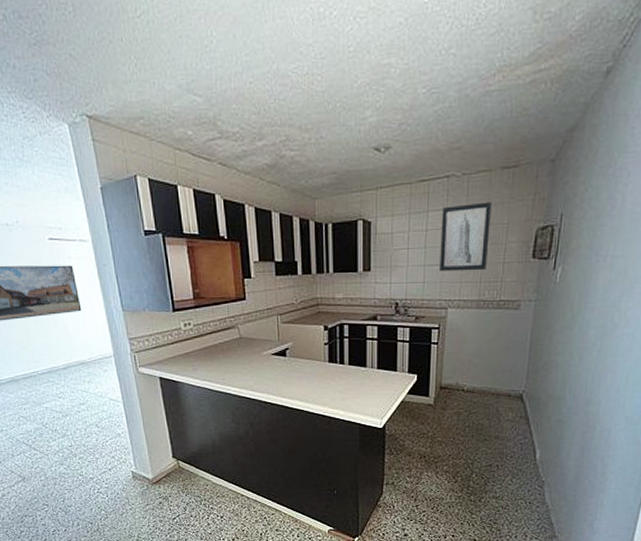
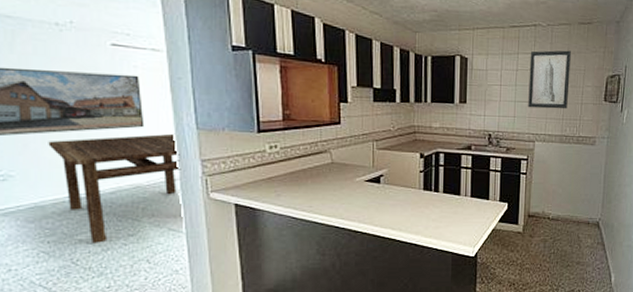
dining table: none [14,315,114,410] -> present [48,133,181,243]

